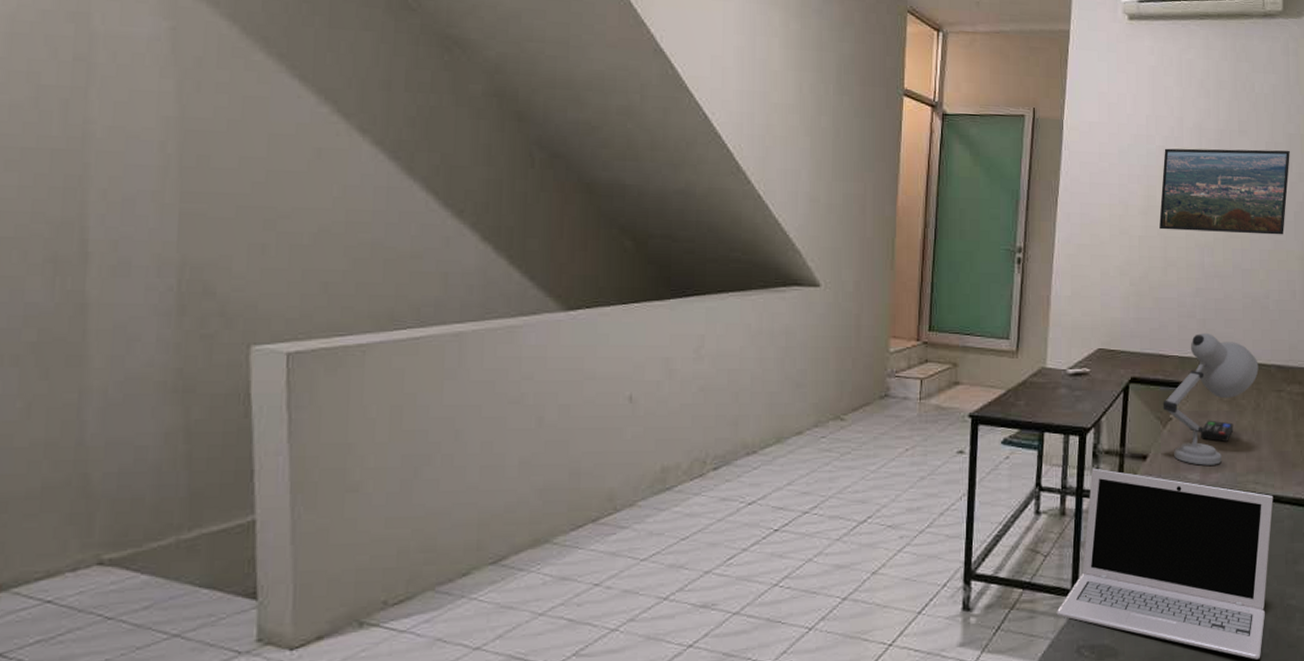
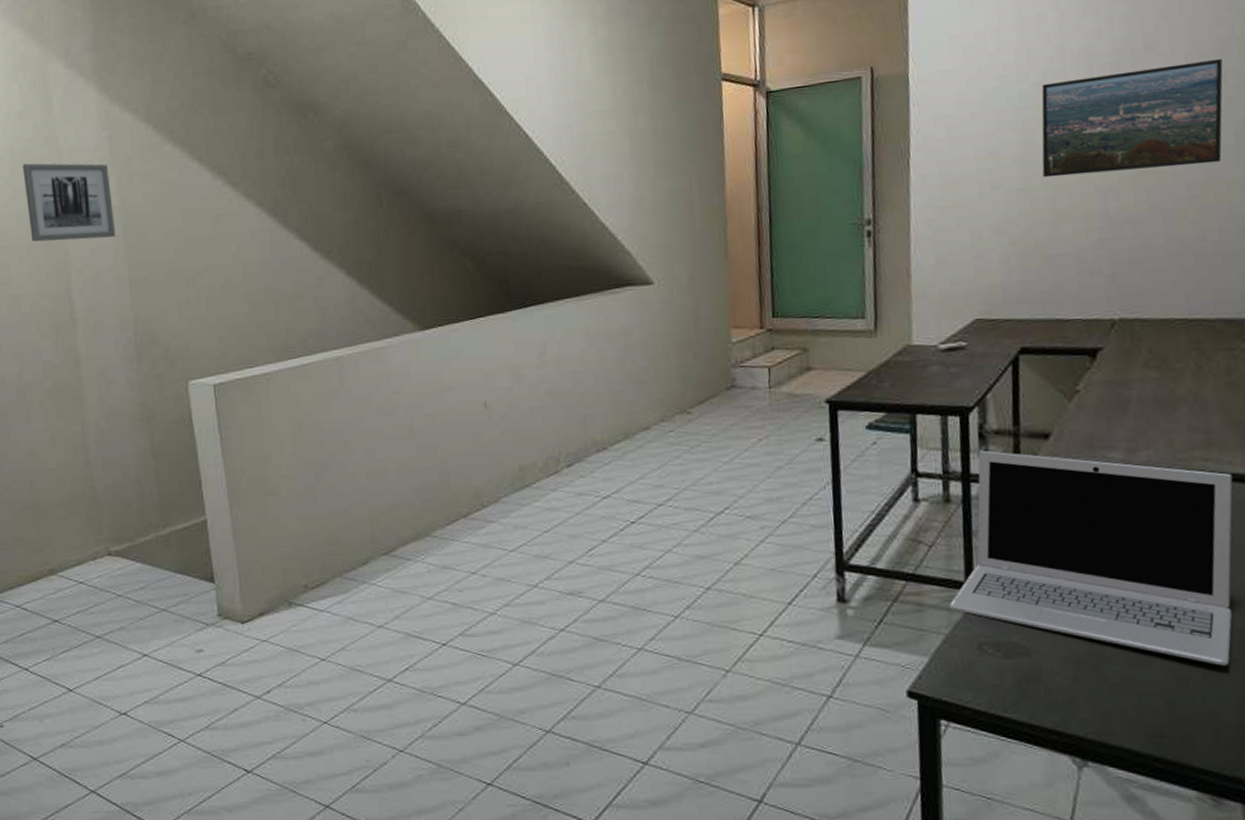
wall art: none [28,41,167,155] -> present [22,163,116,242]
desk lamp: present [1162,332,1259,465] -> none [1065,289,1198,442]
remote control: present [1200,420,1234,442] -> none [1119,389,1167,414]

